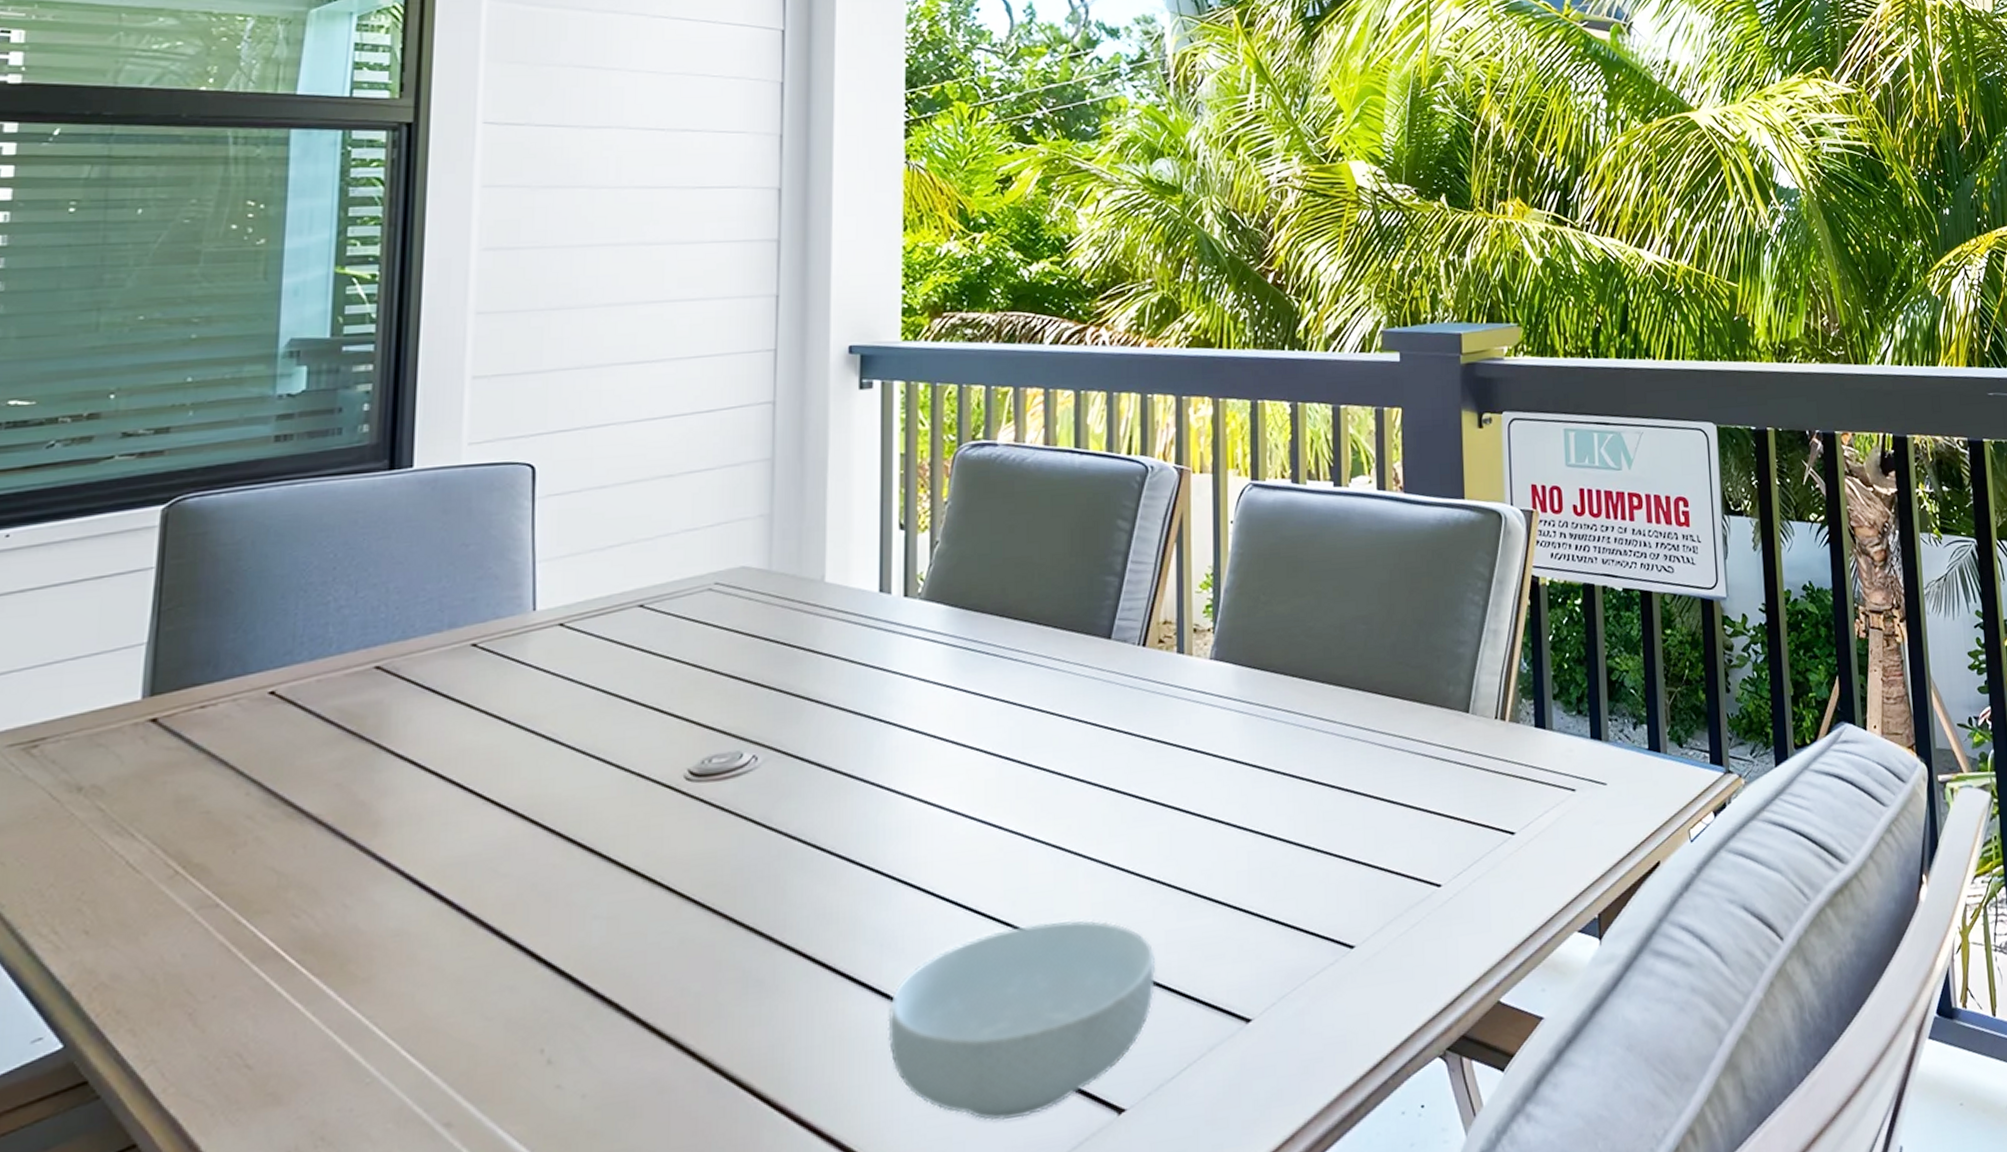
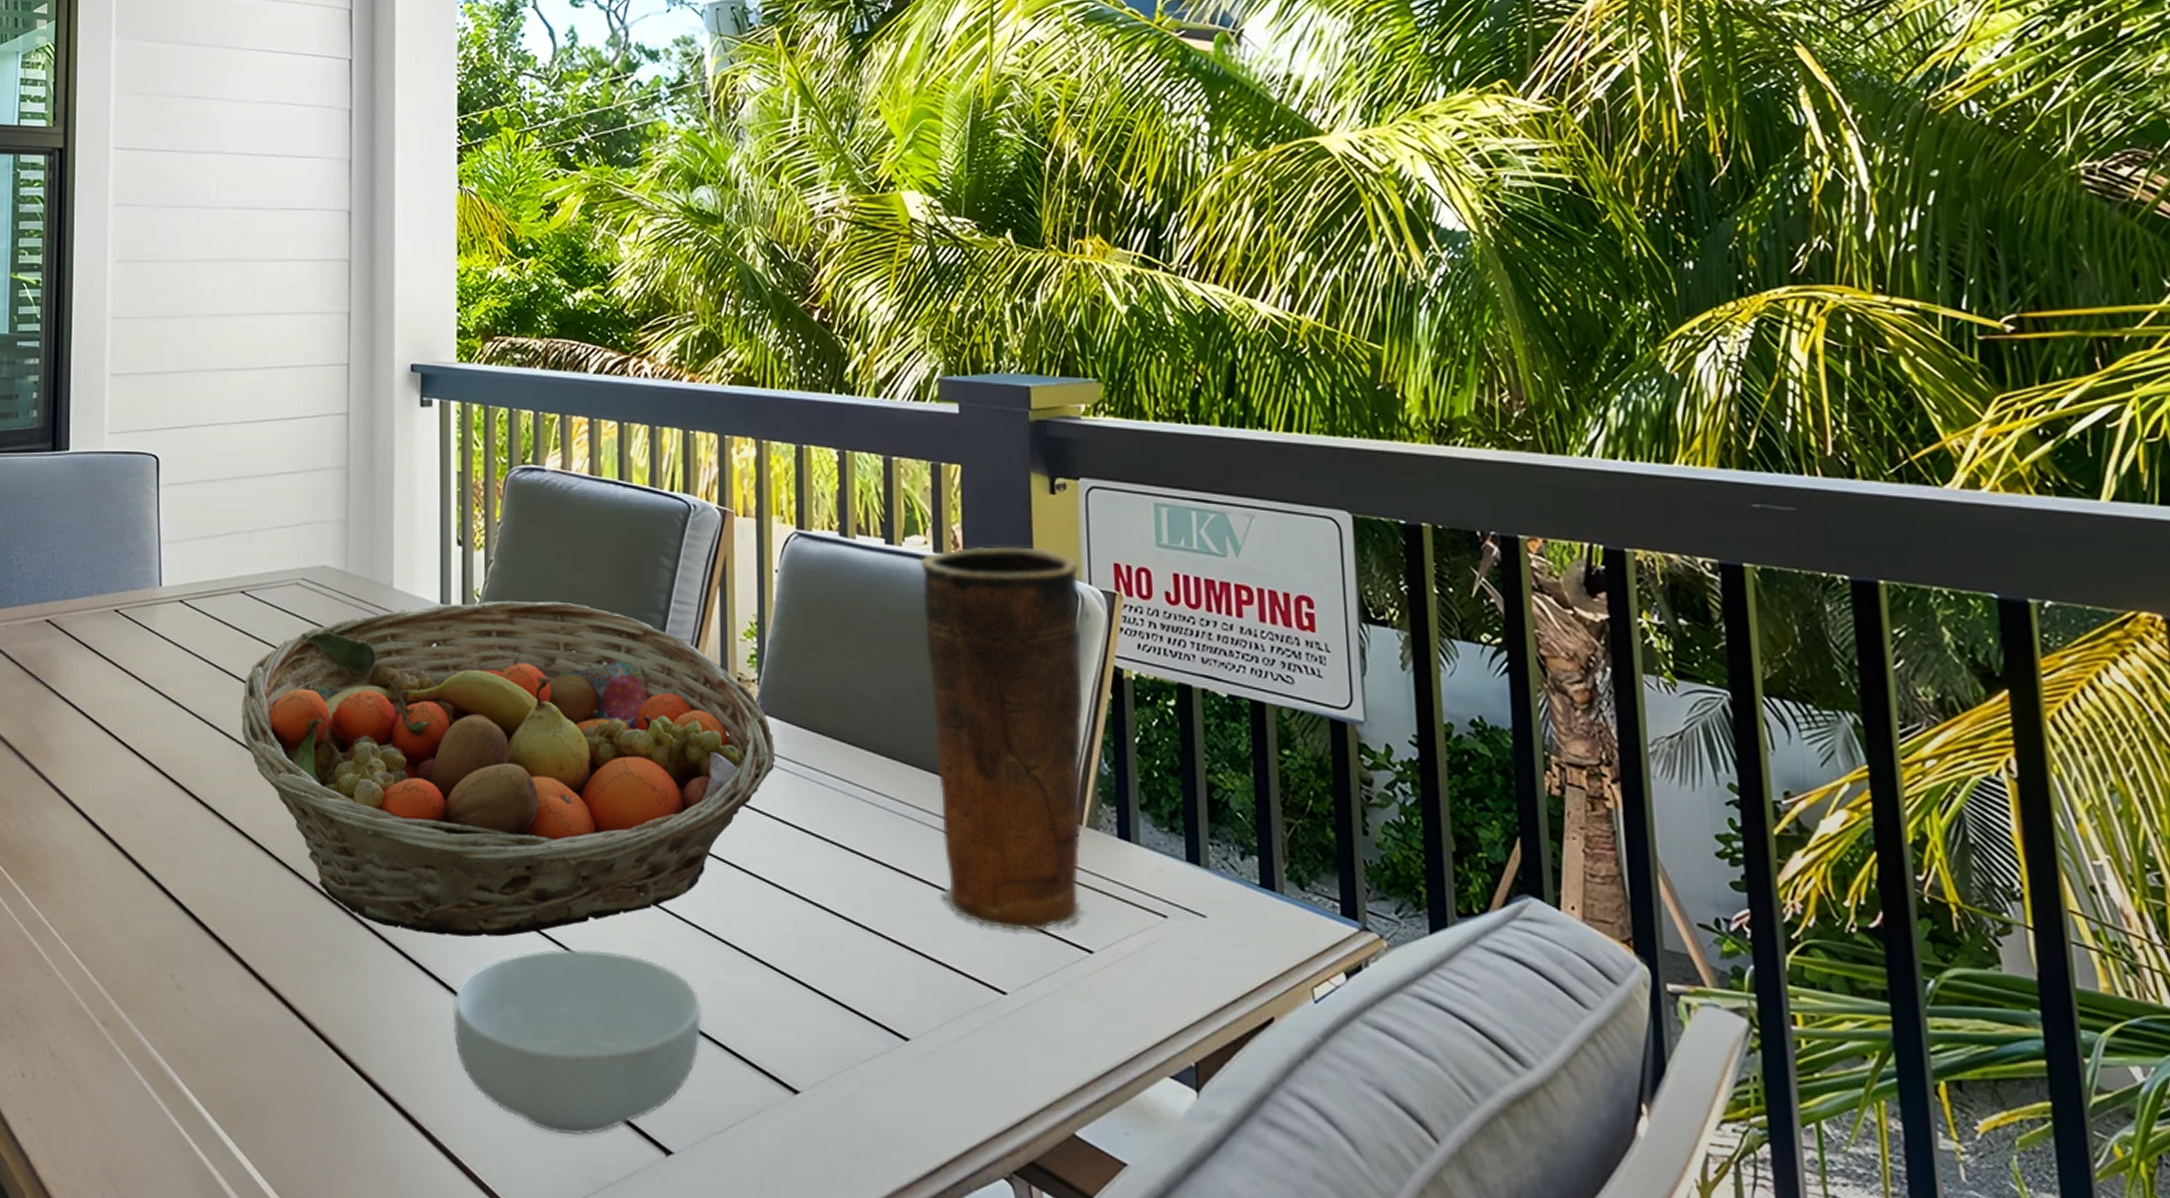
fruit basket: none [637,575,1231,944] -> present [241,600,776,937]
vase: none [1365,476,1509,829] -> present [920,546,1087,932]

